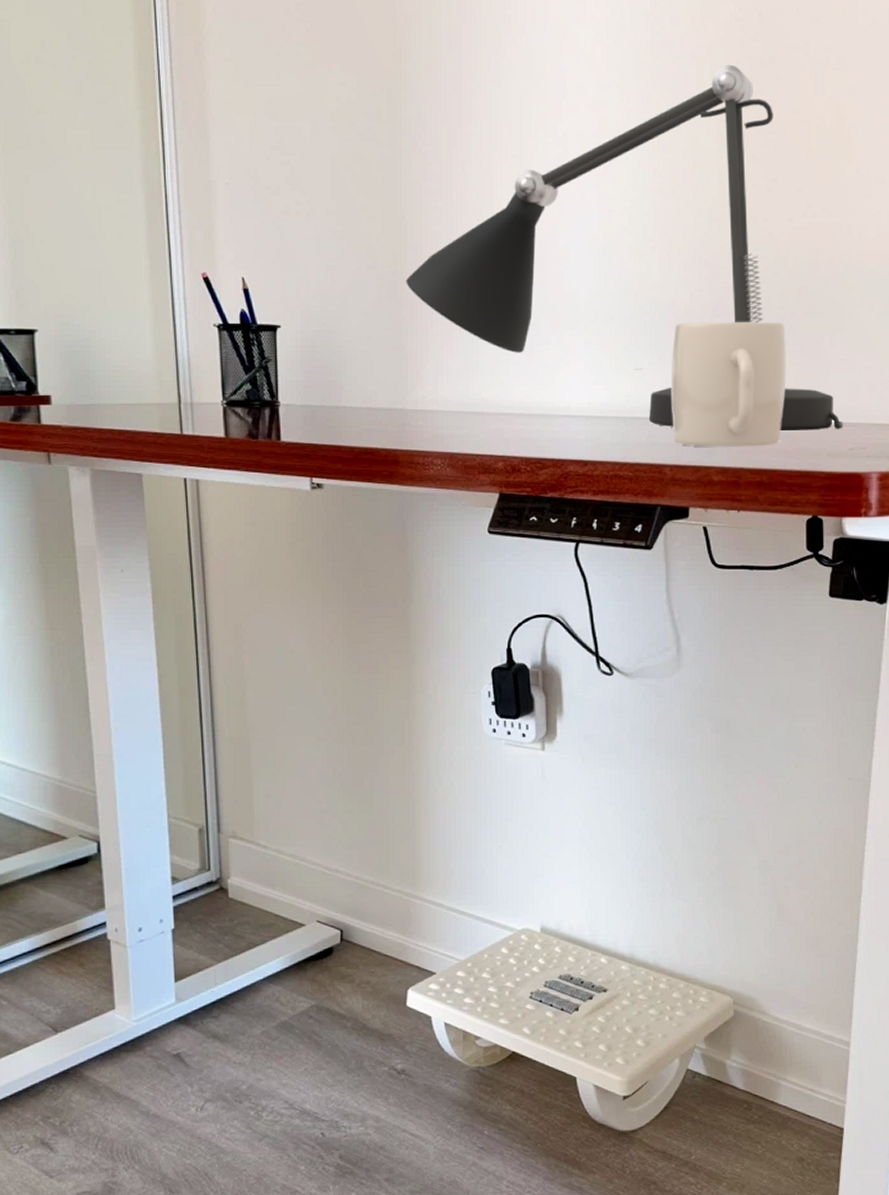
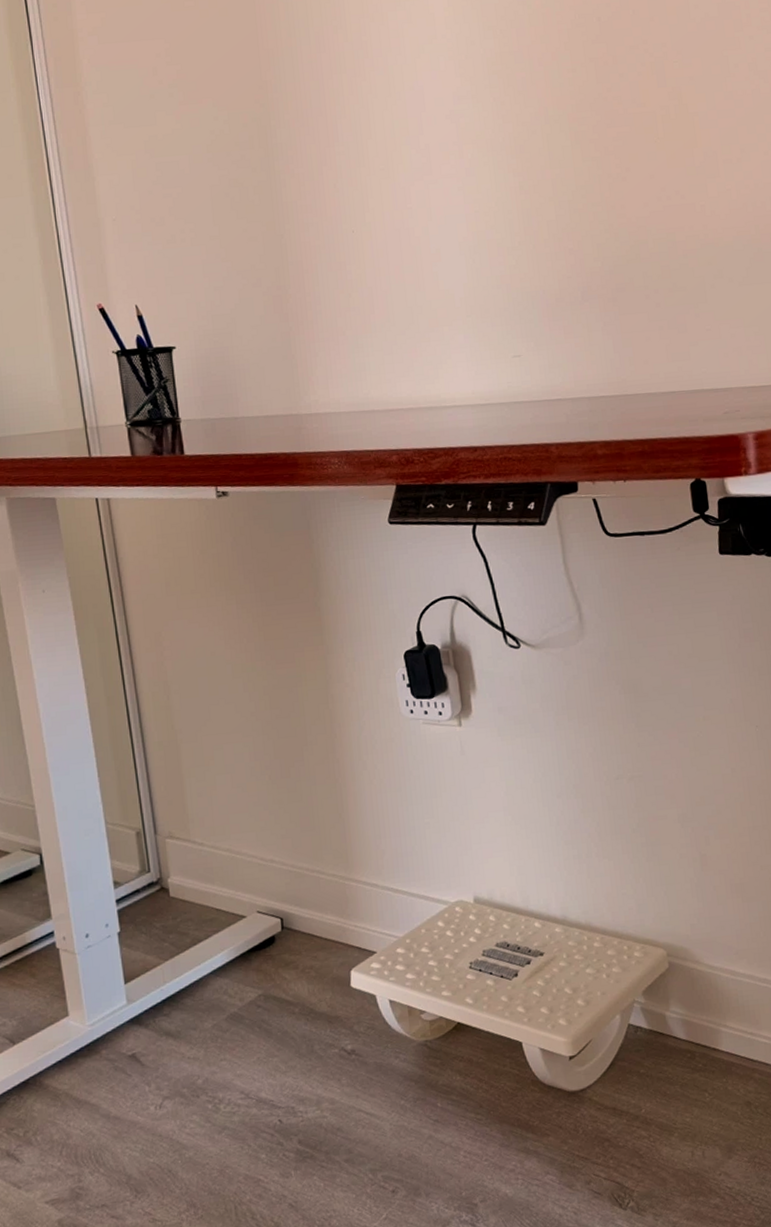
desk lamp: present [406,64,843,430] -> none [290,67,716,408]
mug: present [670,322,787,447] -> none [547,300,658,424]

